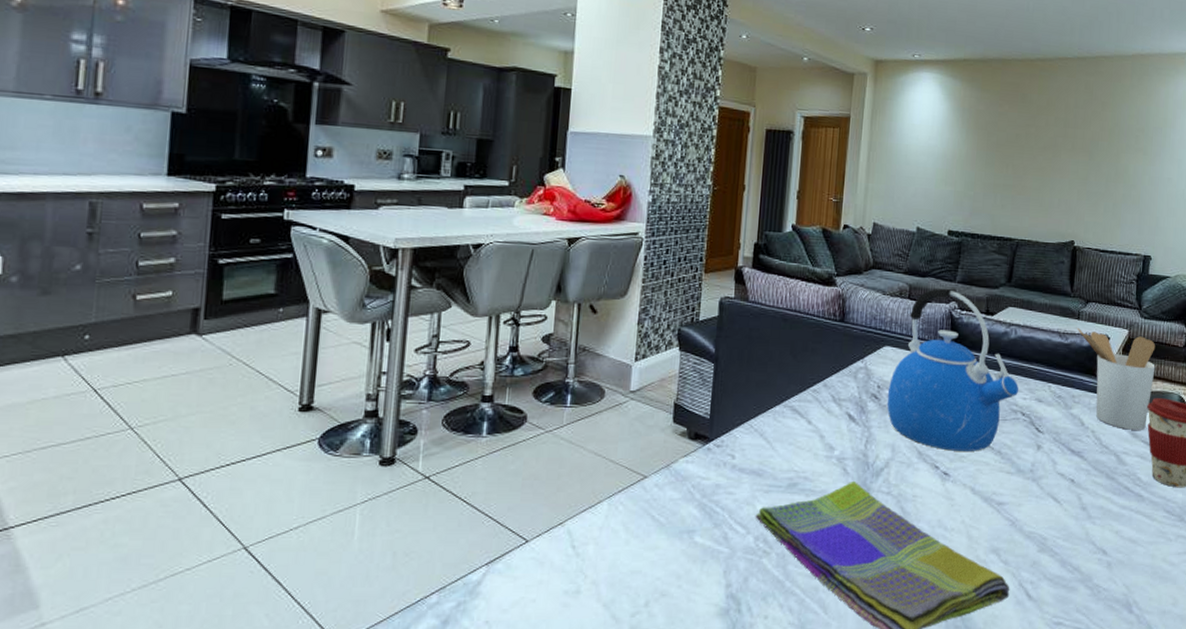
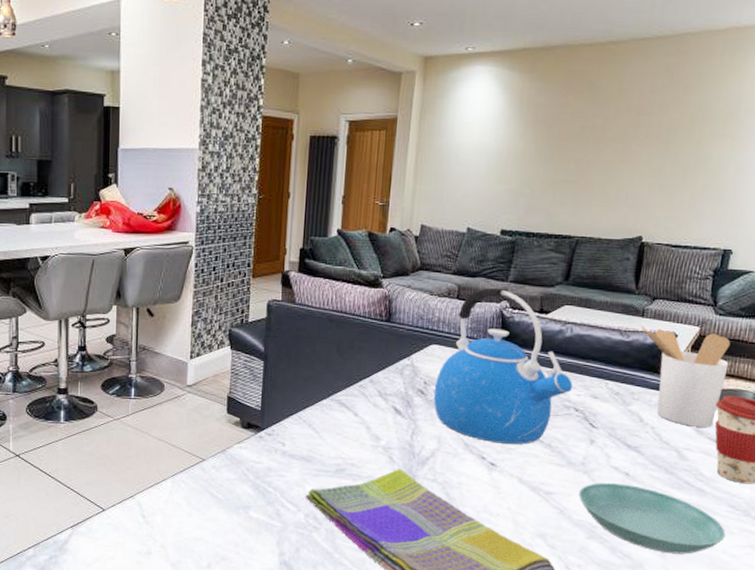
saucer: none [1029,491,1164,565] -> present [579,483,726,554]

